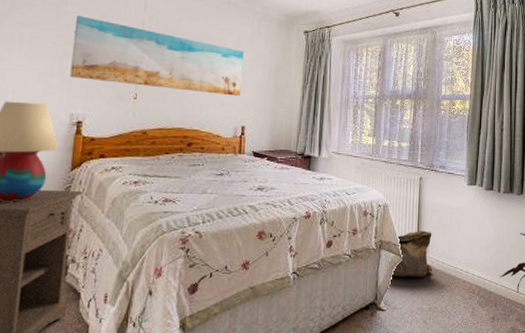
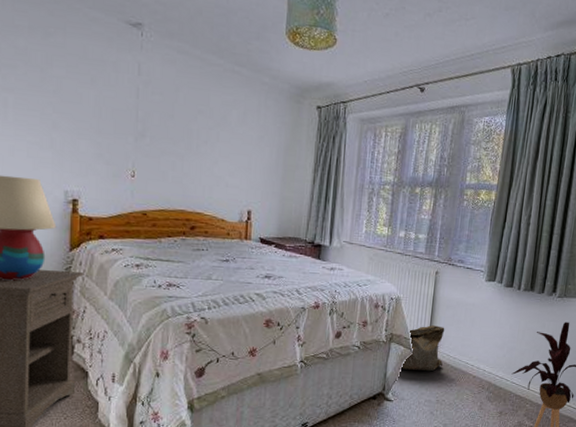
wall art: present [70,16,244,97] -> none [61,80,250,178]

